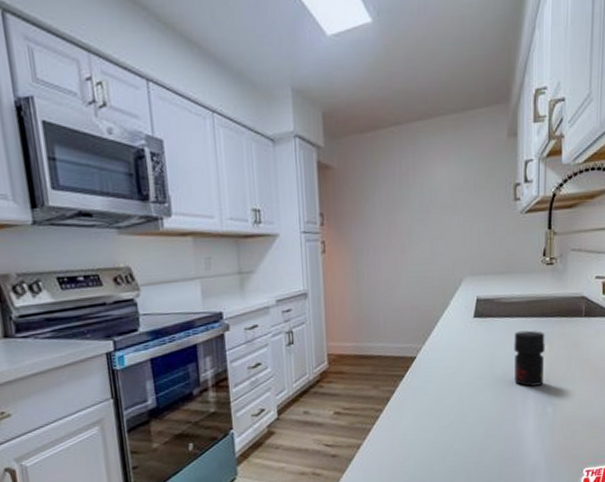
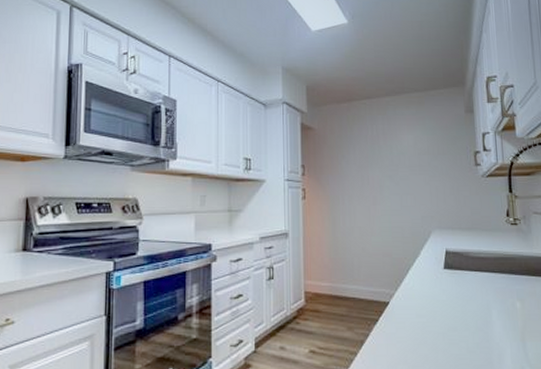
jar: present [514,330,545,387] -> none [484,286,520,344]

